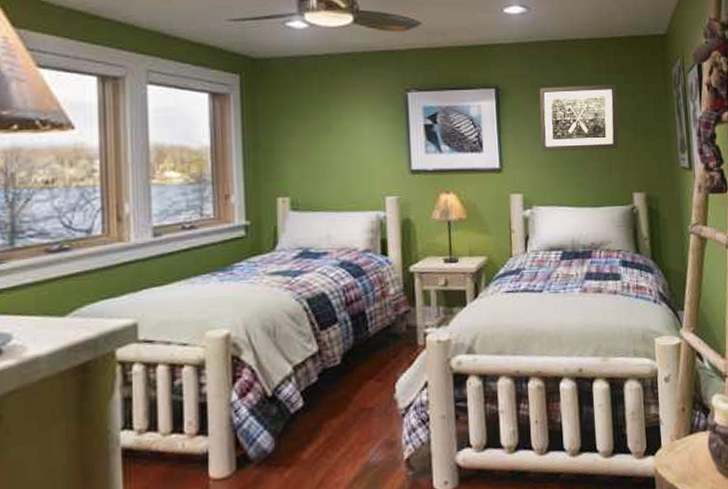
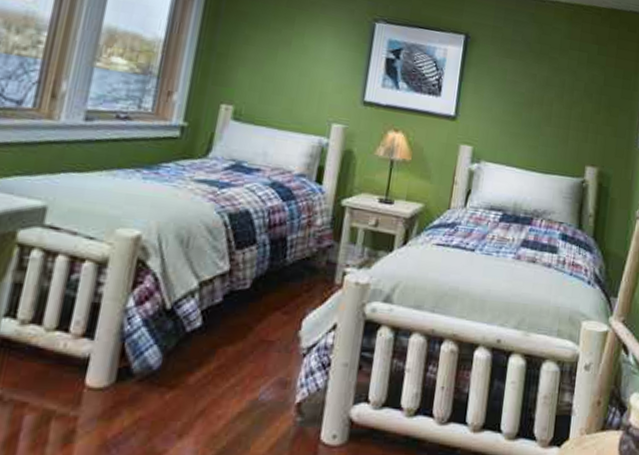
wall art: present [539,84,619,151] -> none [500,43,589,119]

